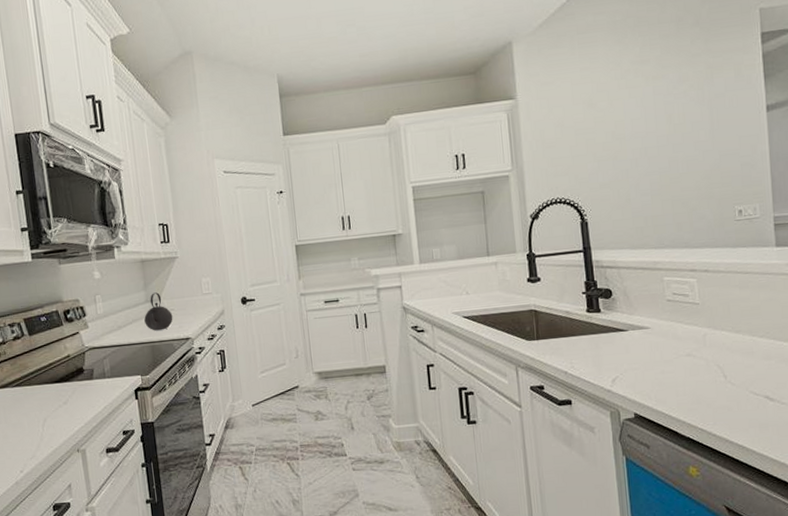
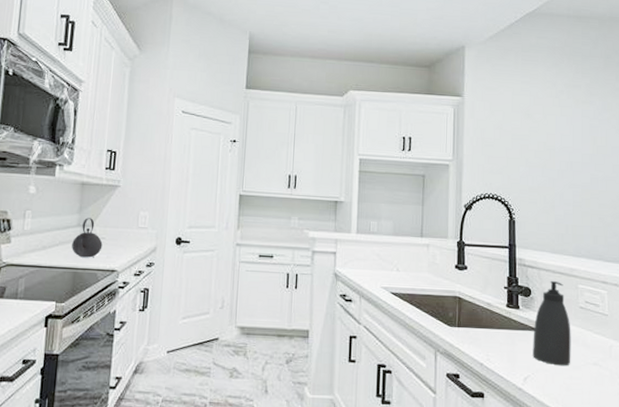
soap dispenser: none [618,277,662,362] -> present [533,280,571,365]

